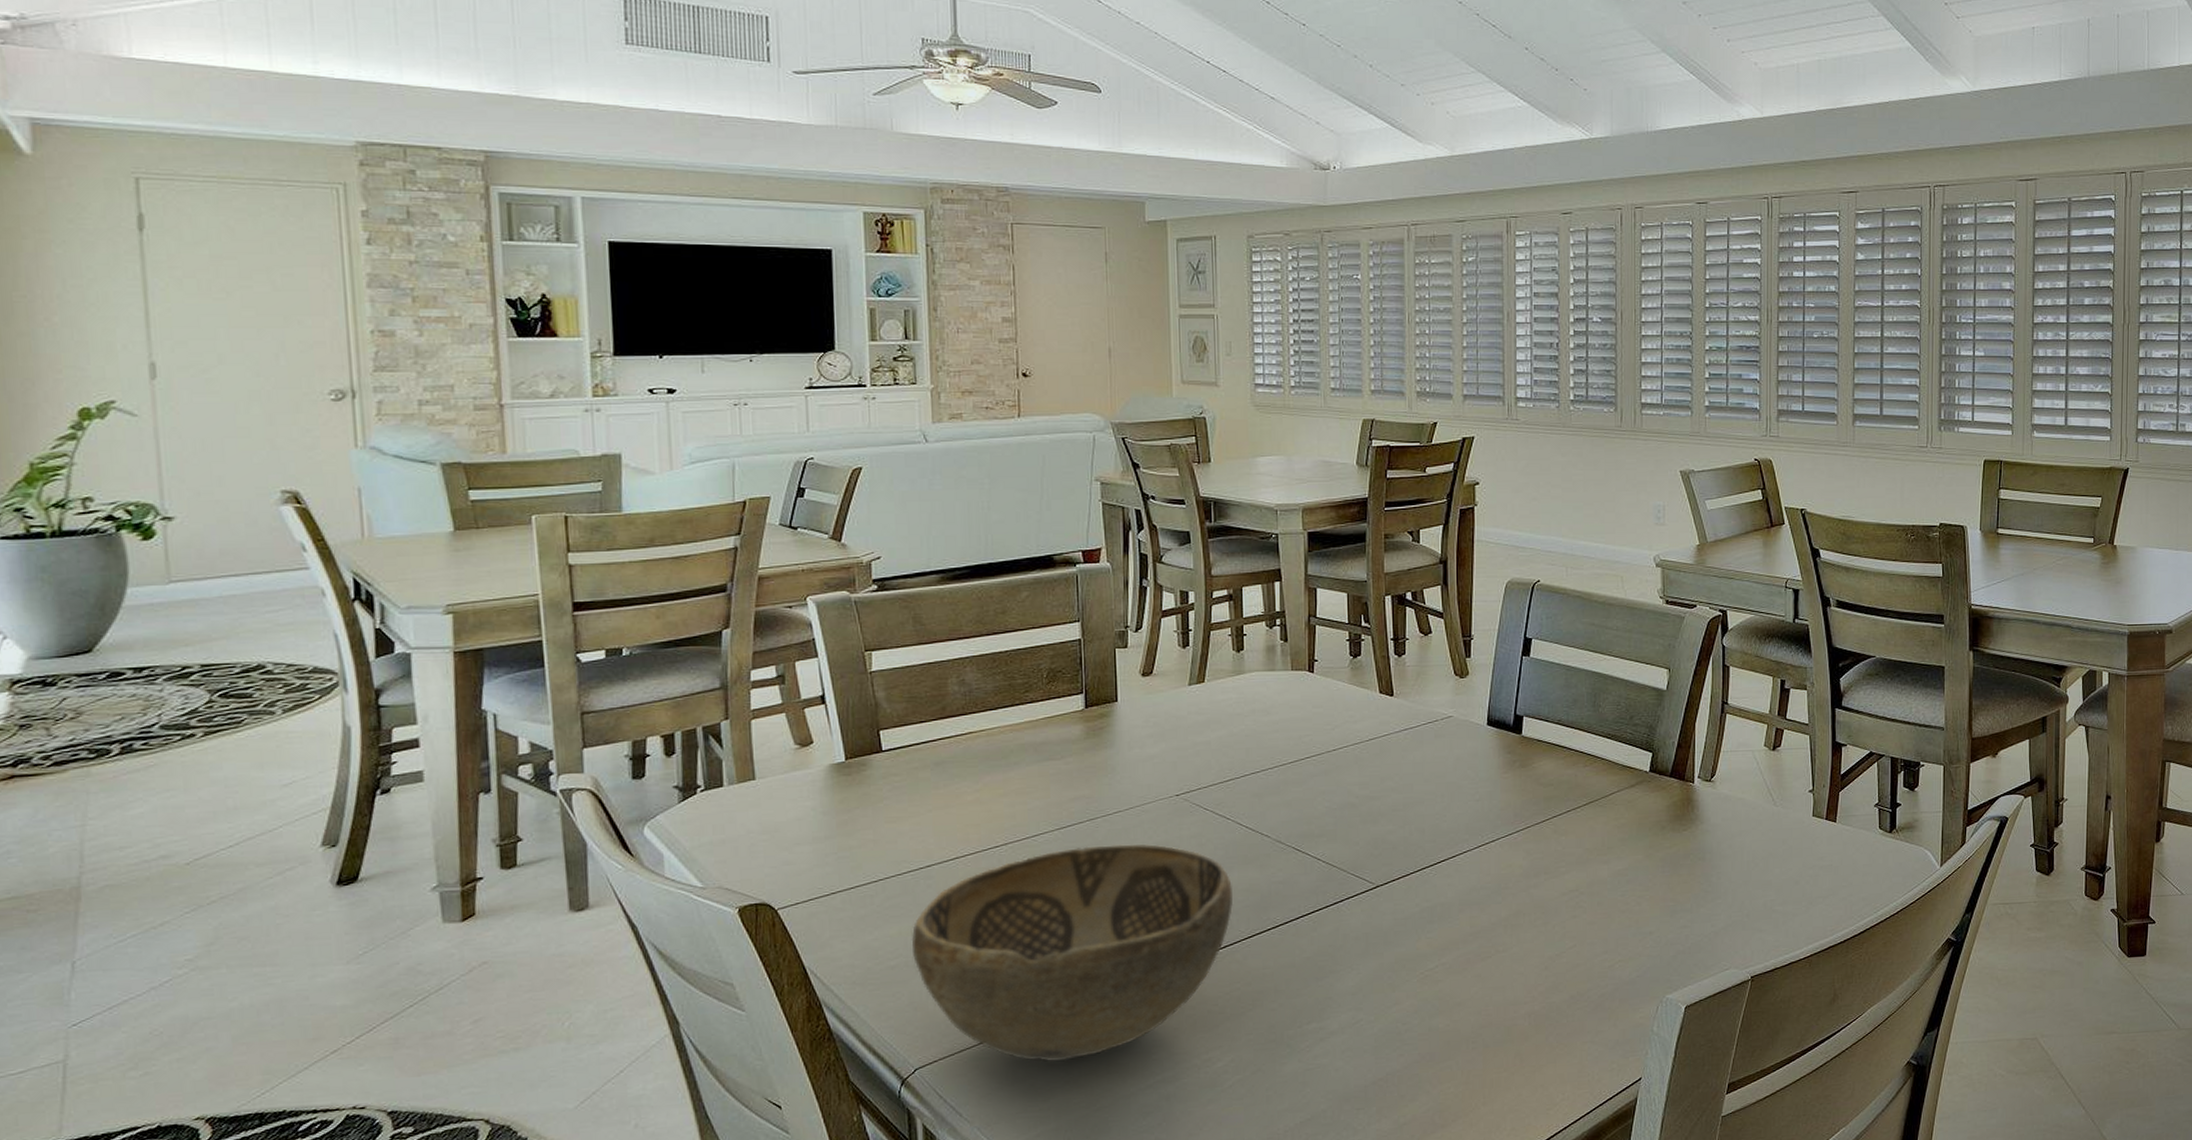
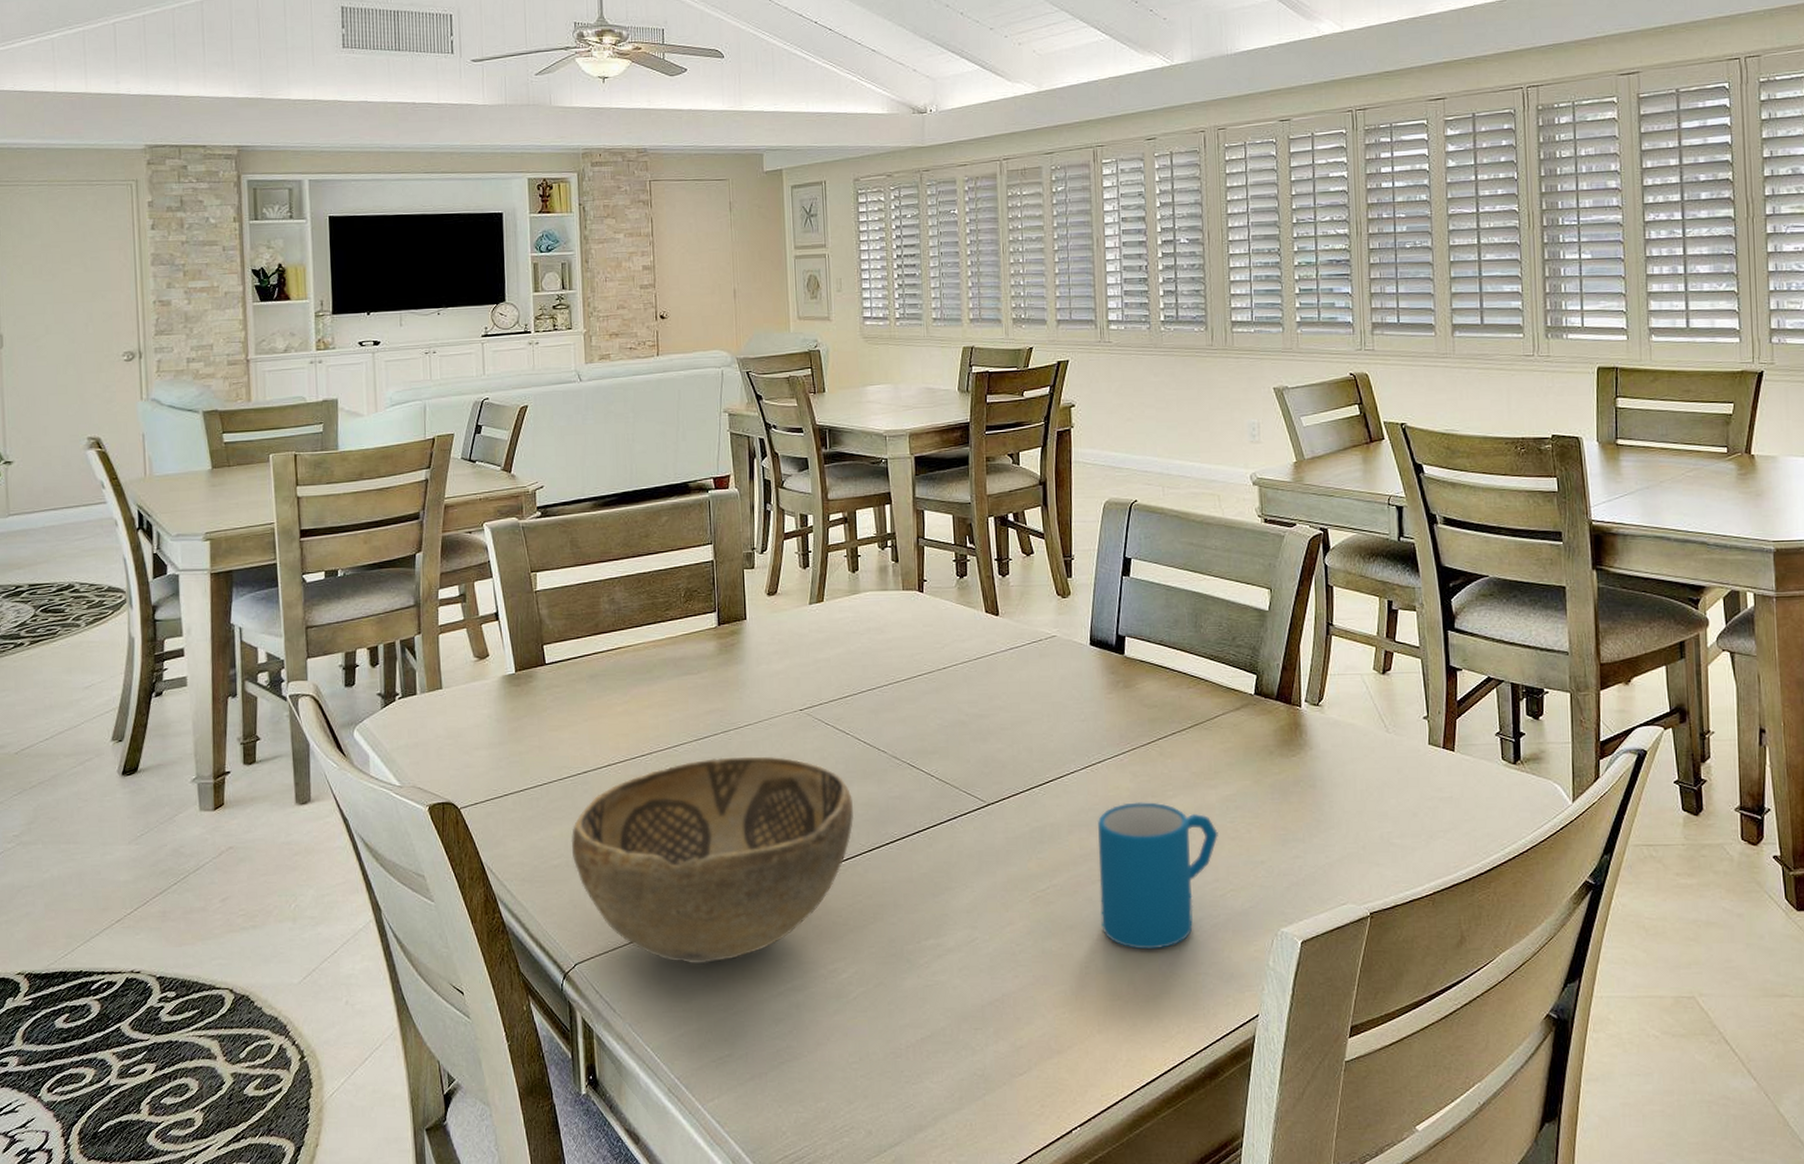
mug: none [1489,878,1609,1022] -> present [1098,802,1218,950]

